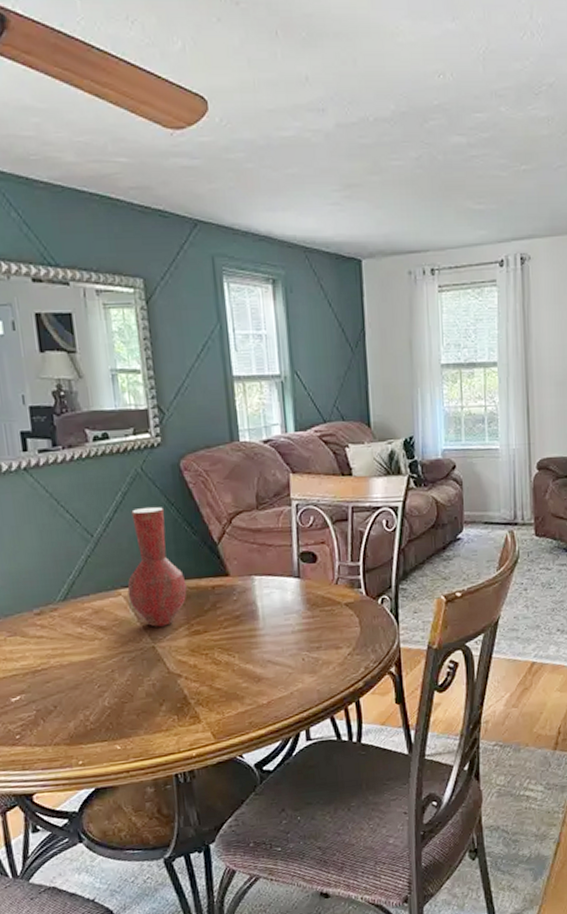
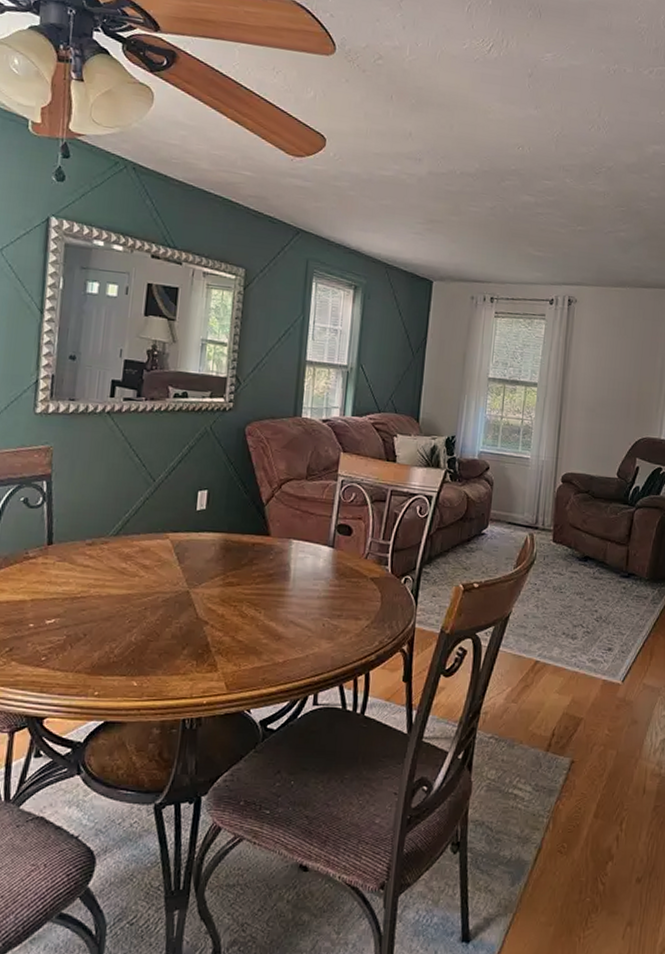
vase: present [127,506,187,627] -> none [175,462,230,574]

